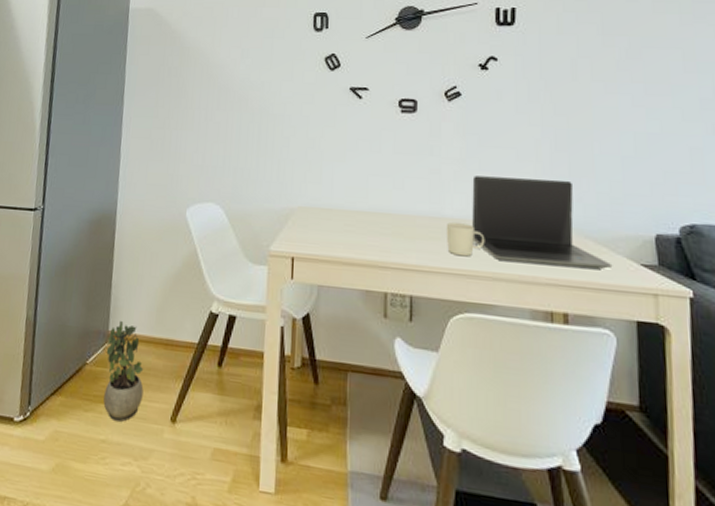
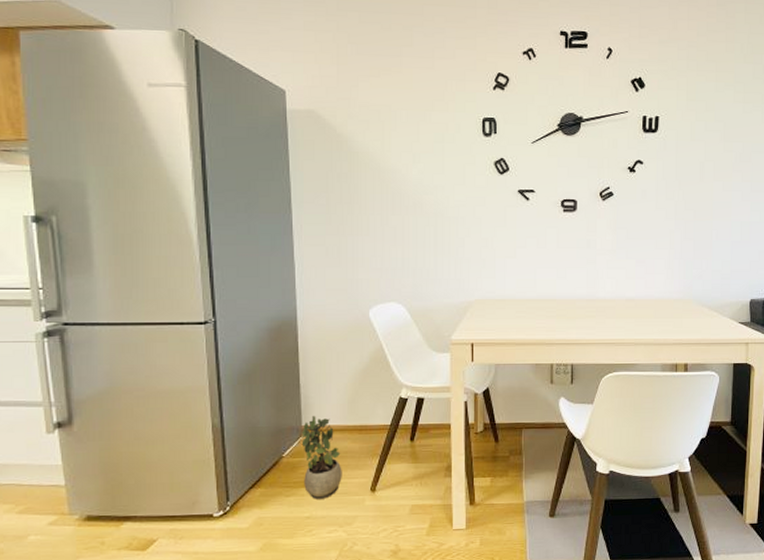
mug: present [446,222,485,257] -> none [599,303,630,329]
laptop computer: present [472,176,613,269] -> none [620,262,720,329]

